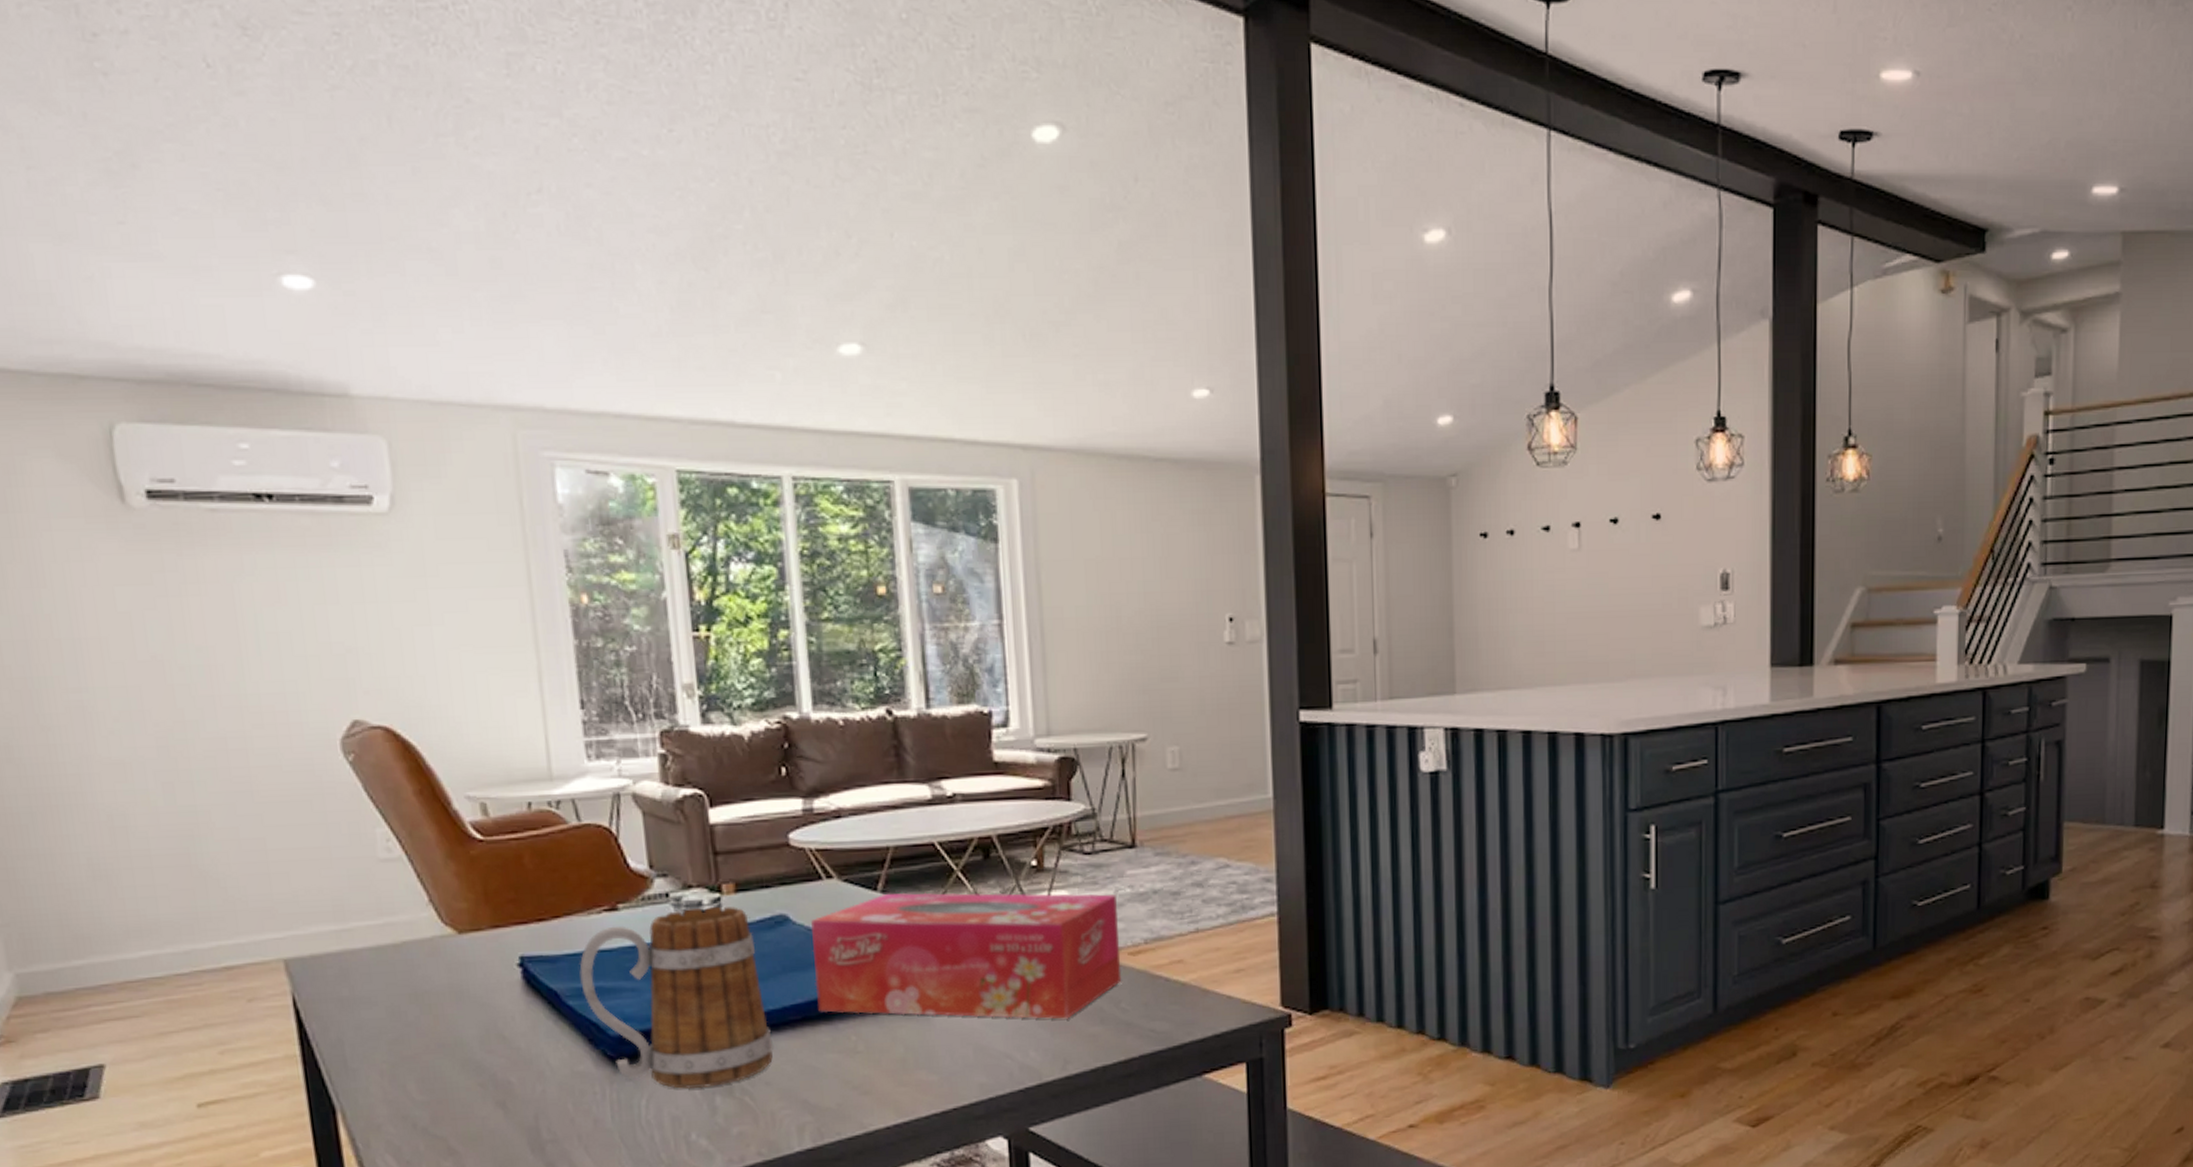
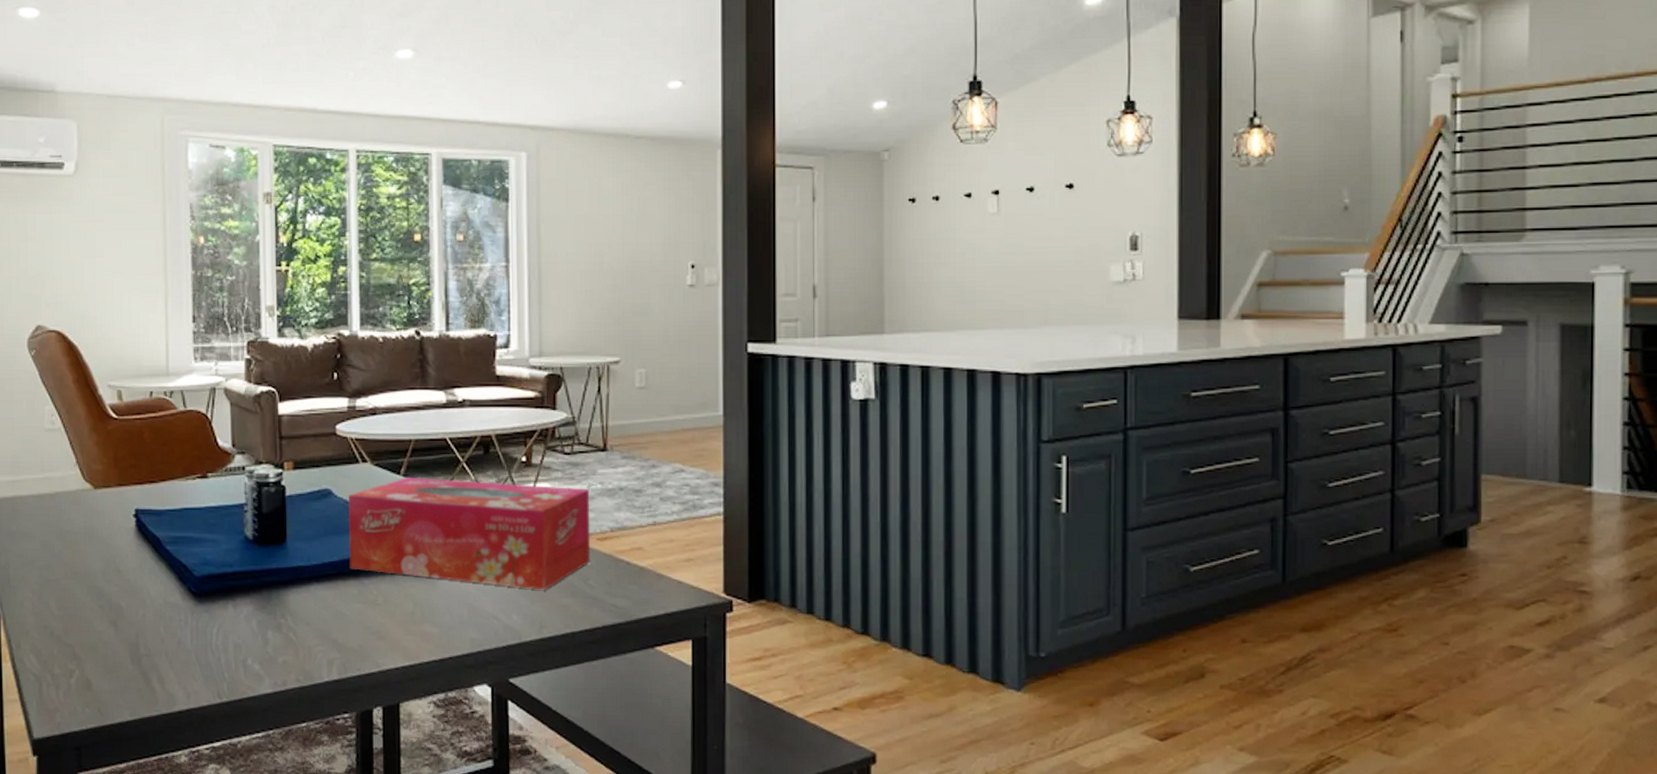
mug: present [579,906,773,1090] -> none [176,479,314,624]

